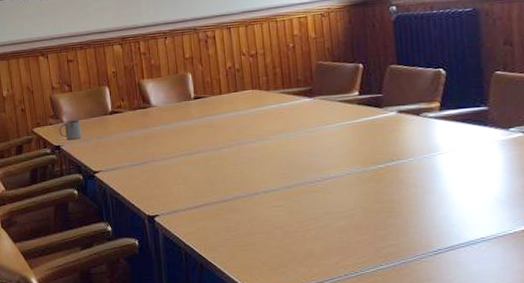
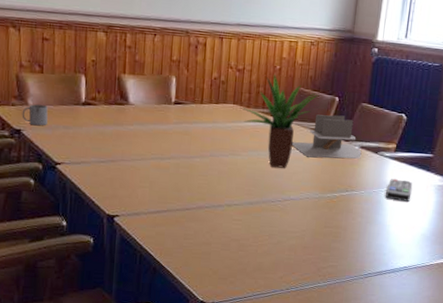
potted plant: none [260,53,341,147] -> present [240,74,320,168]
desk organizer: none [320,81,401,131] -> present [291,114,362,159]
remote control: none [439,139,471,164] -> present [386,179,413,201]

